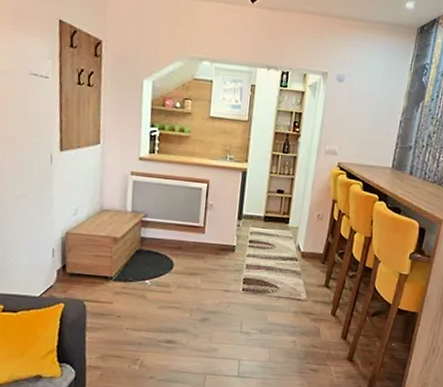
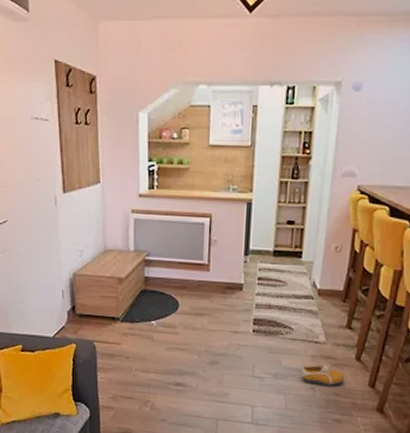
shoe: none [284,318,321,339] -> present [300,363,344,386]

